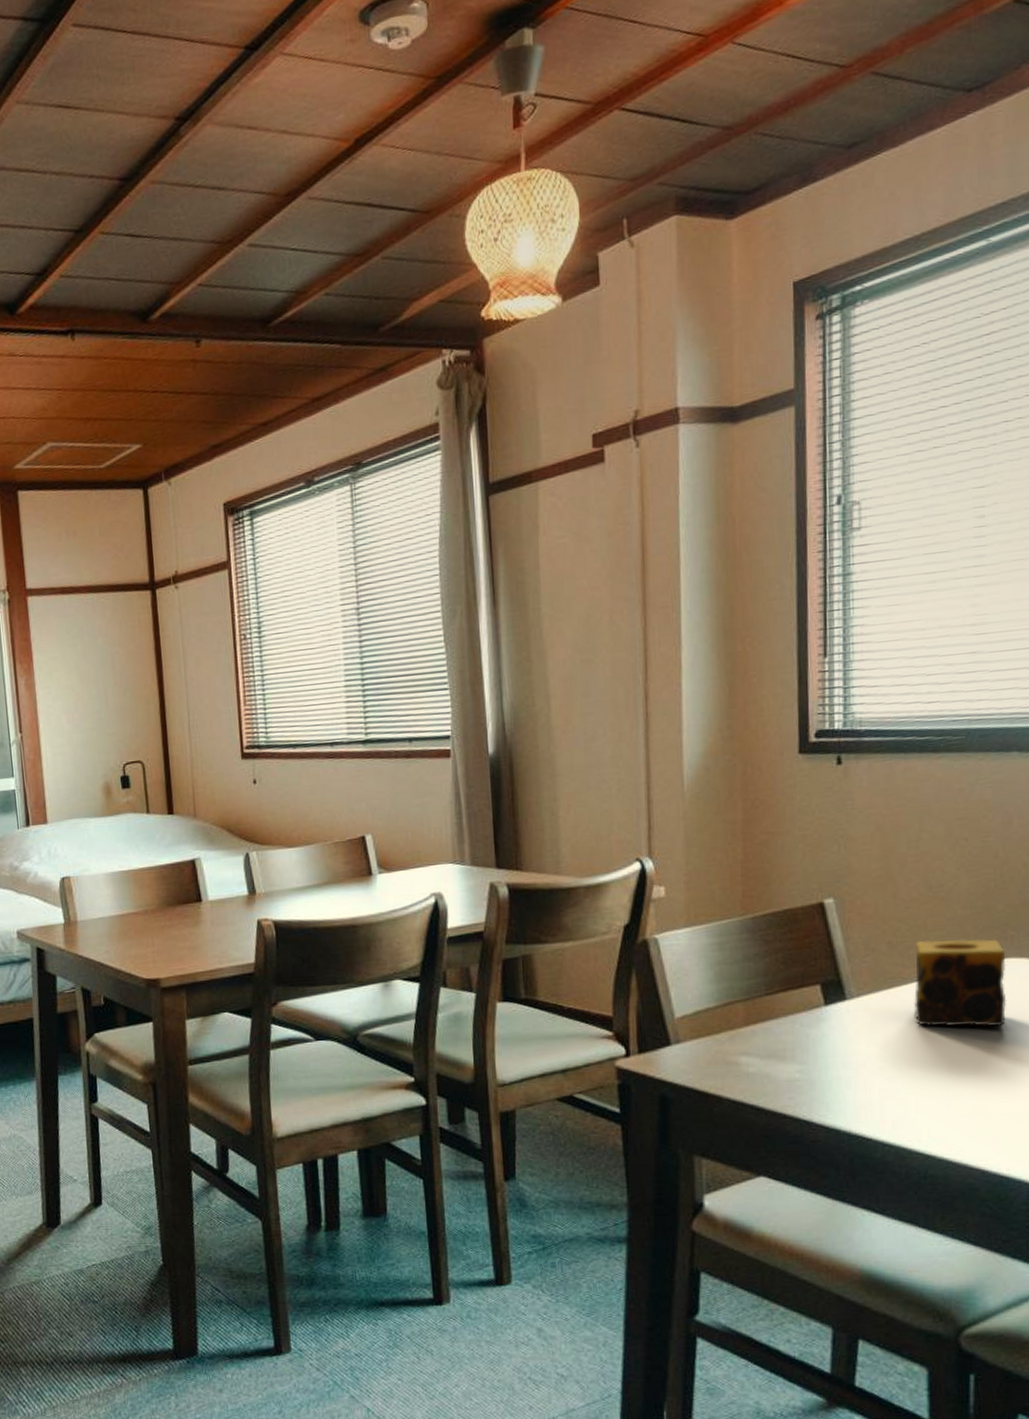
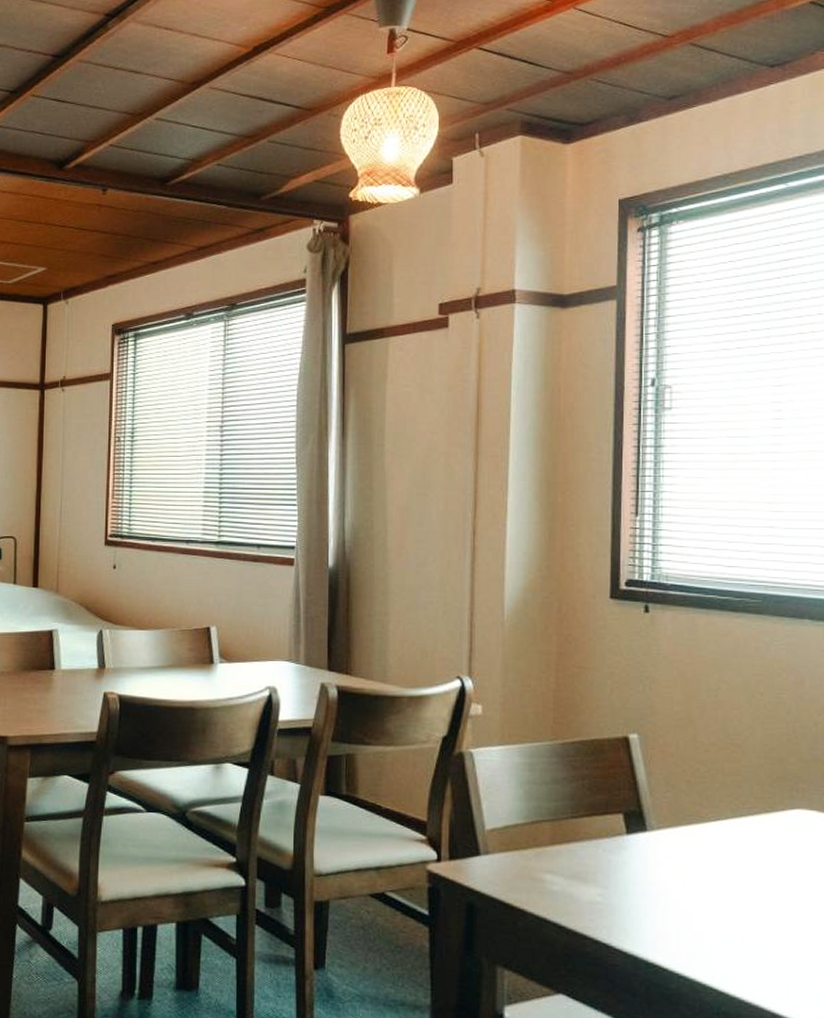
candle: present [913,938,1007,1027] -> none [710,783,798,874]

